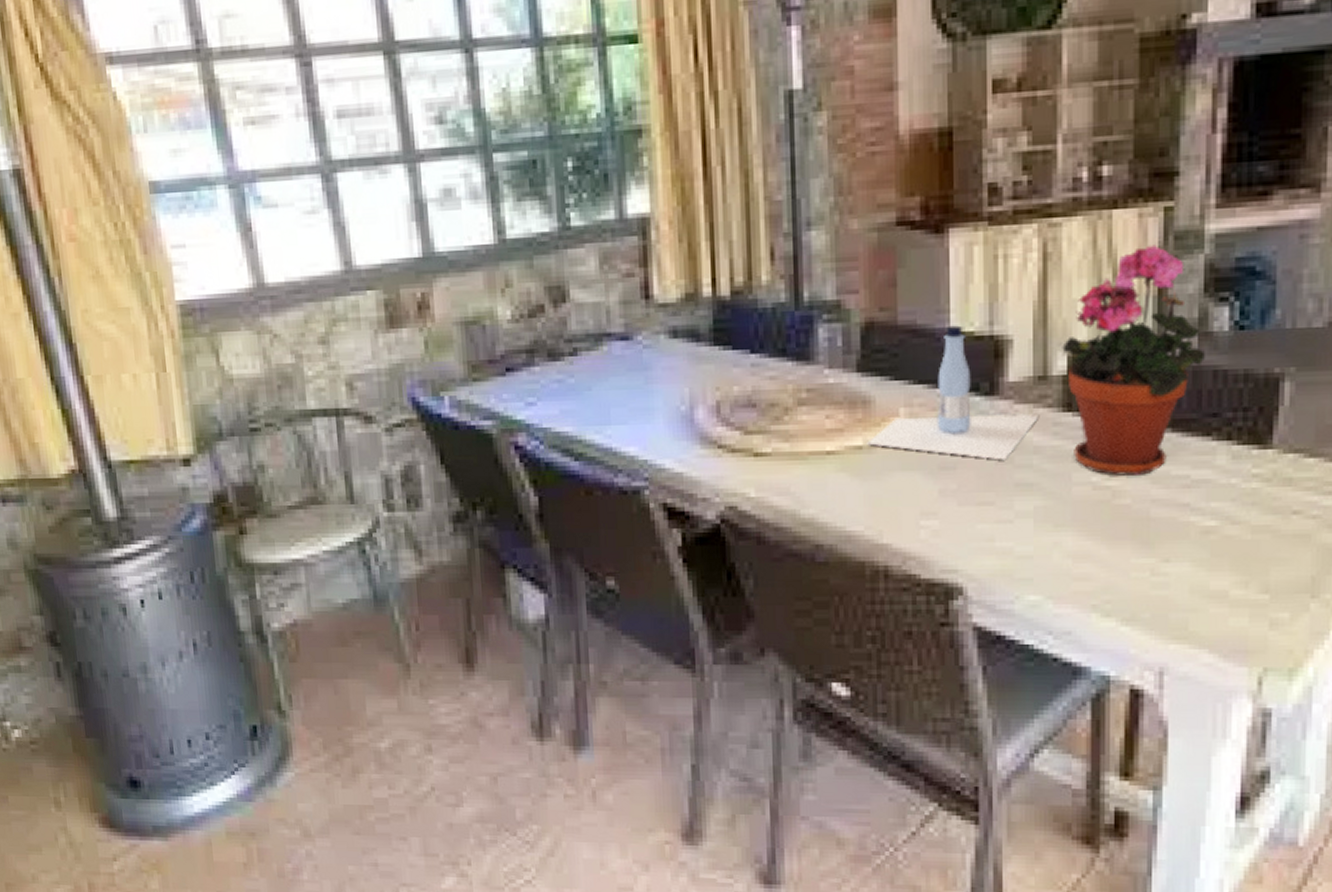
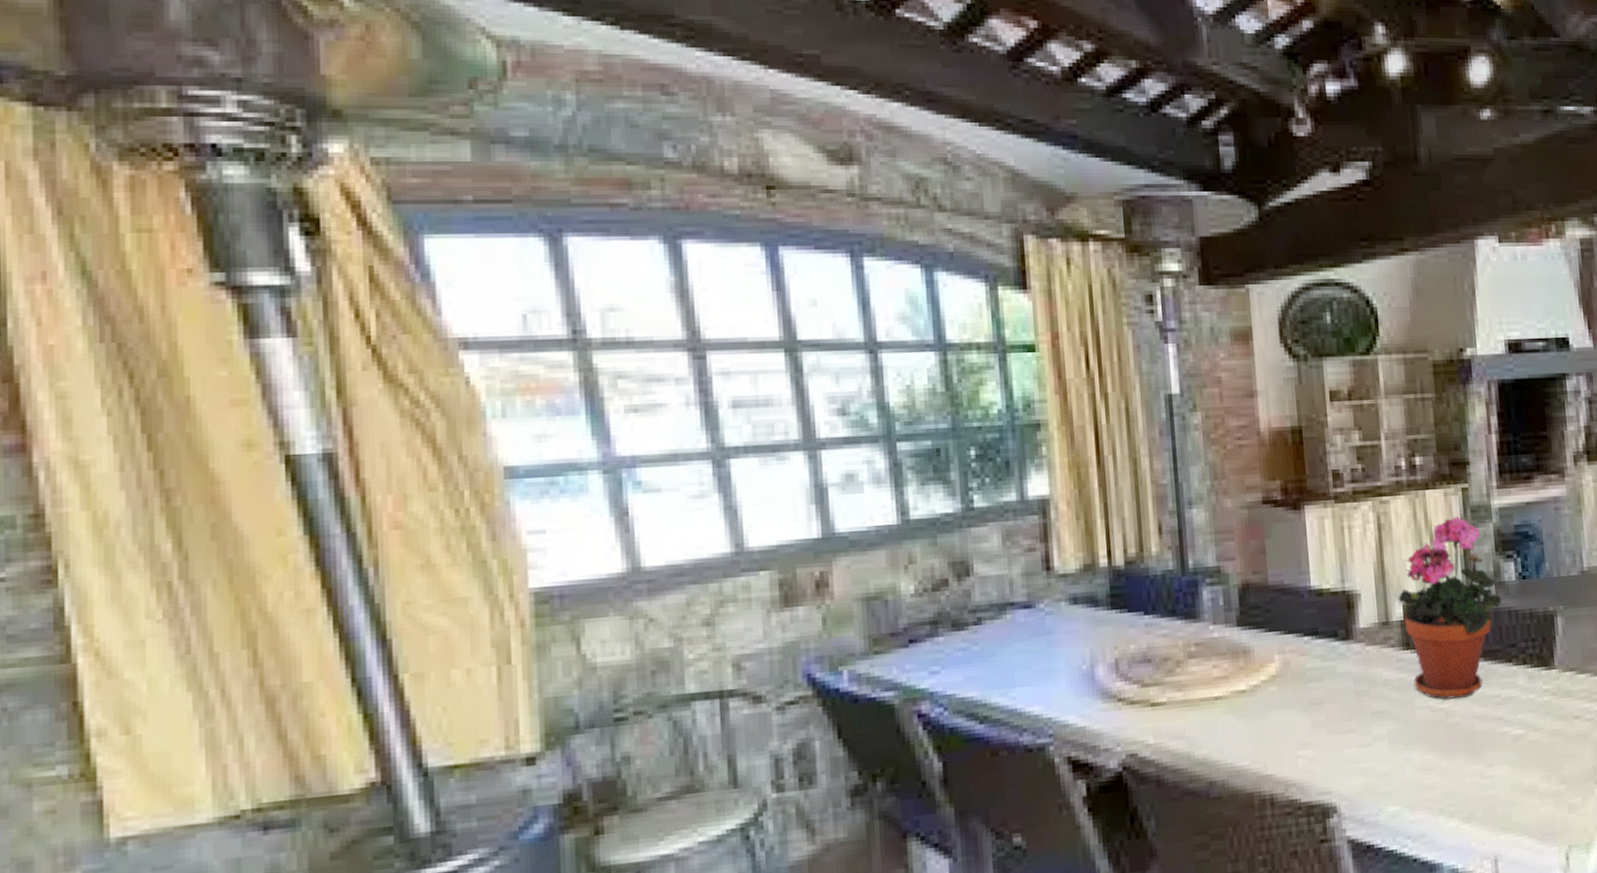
bottle: present [867,325,1038,461] -> none [1249,583,1385,694]

